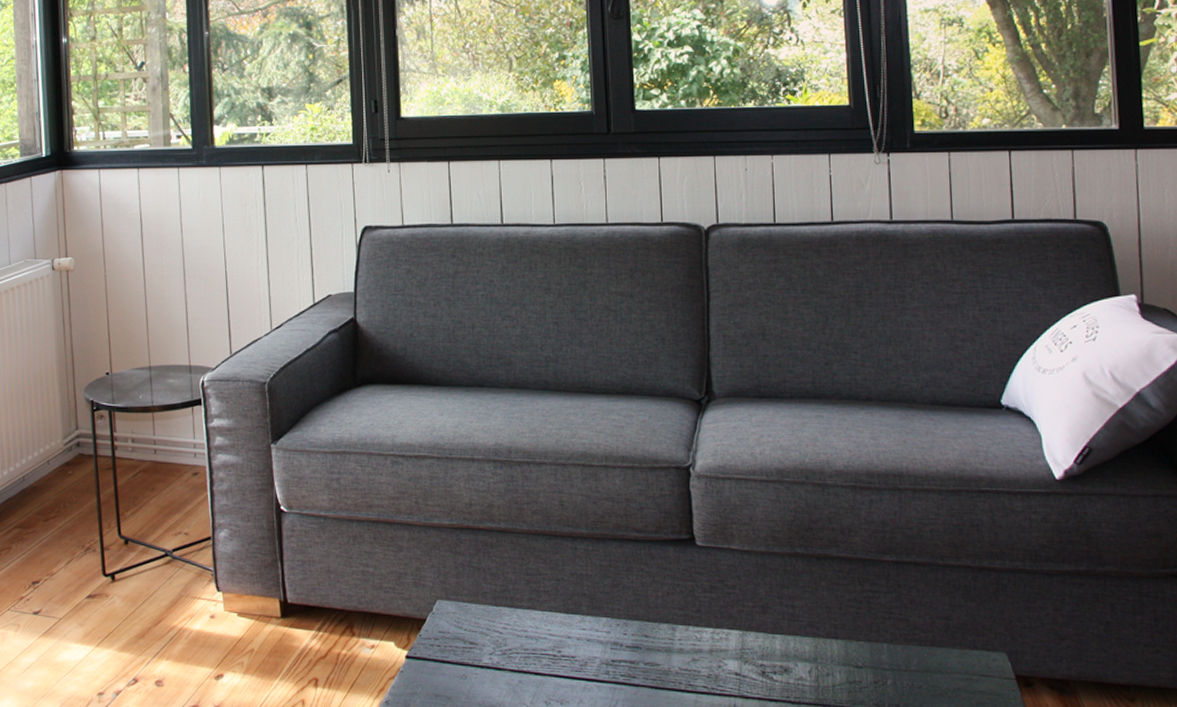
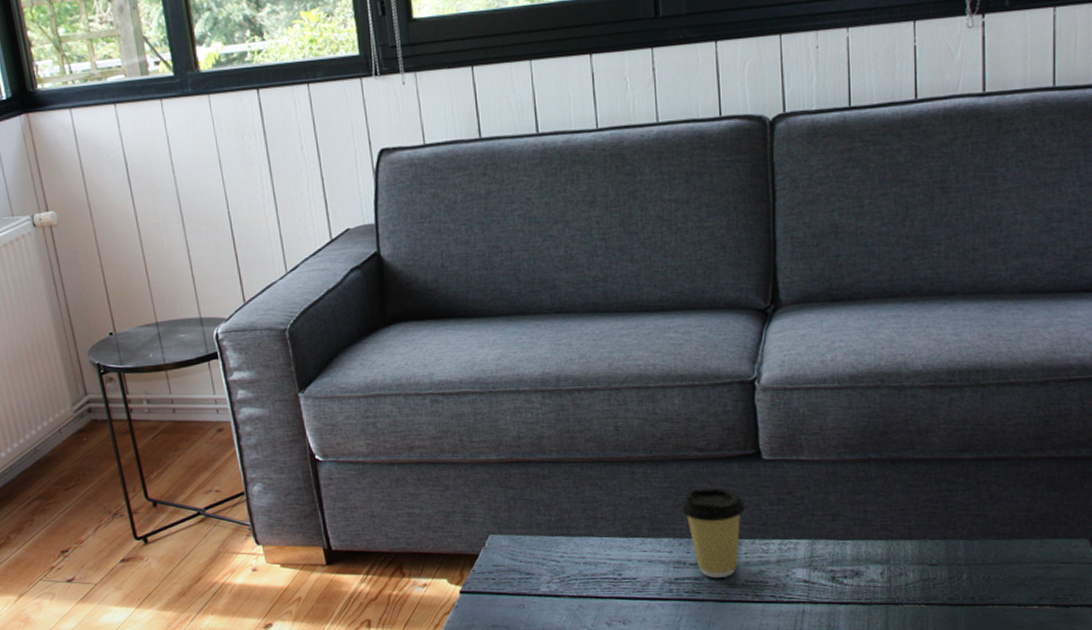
coffee cup: none [619,568,680,664] -> present [680,487,746,579]

